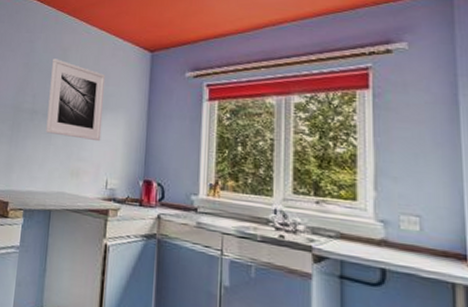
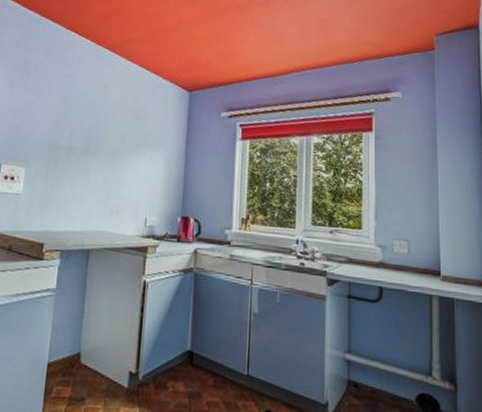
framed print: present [46,59,106,142] -> none [84,94,146,179]

